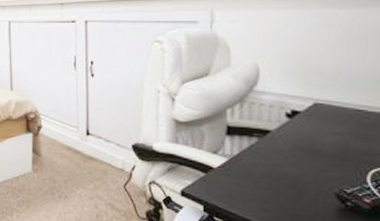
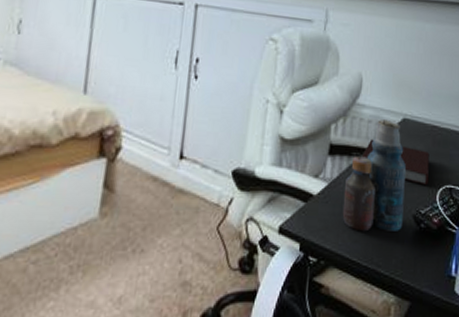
bottle: none [247,104,322,206] -> present [342,119,406,232]
notebook: none [264,121,354,167] -> present [361,138,430,186]

